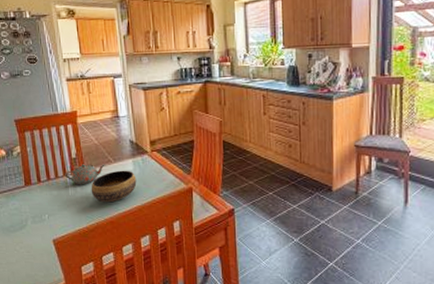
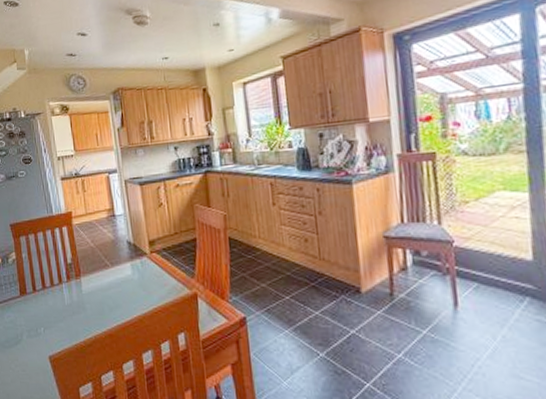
teapot: present [65,164,105,185] -> none [60,269,102,294]
bowl: present [91,170,137,203] -> none [87,275,136,313]

